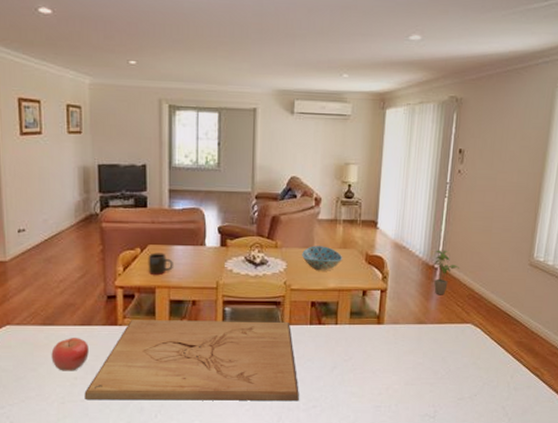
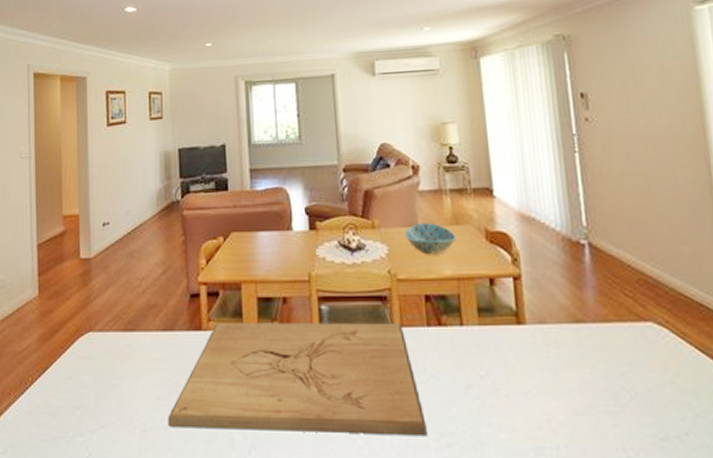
fruit: present [51,338,89,371] -> none [133,346,172,389]
mug: present [148,252,173,276] -> none [231,241,259,268]
house plant: present [433,250,459,295] -> none [577,219,616,282]

